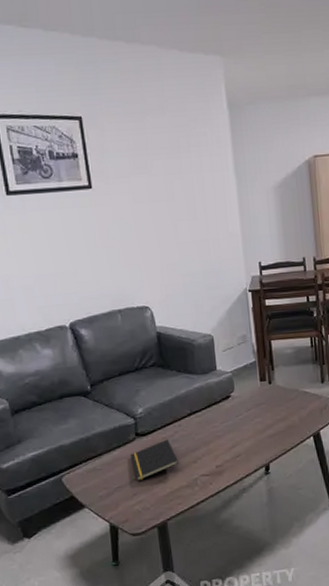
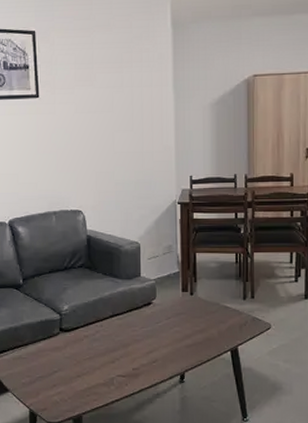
notepad: present [130,439,179,481] -> none [54,337,98,373]

